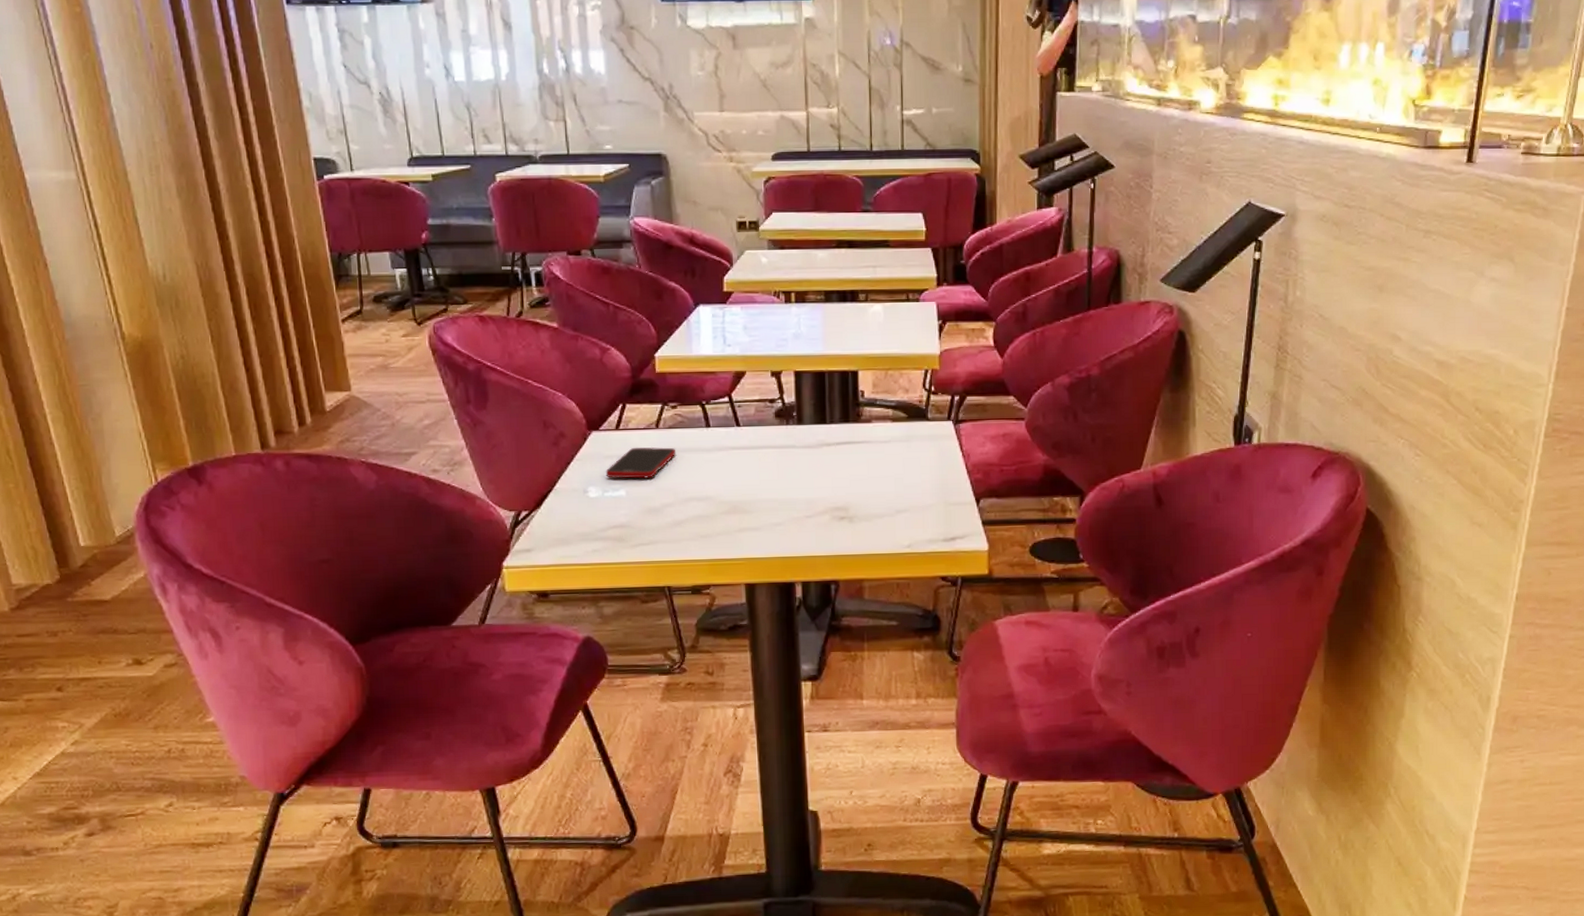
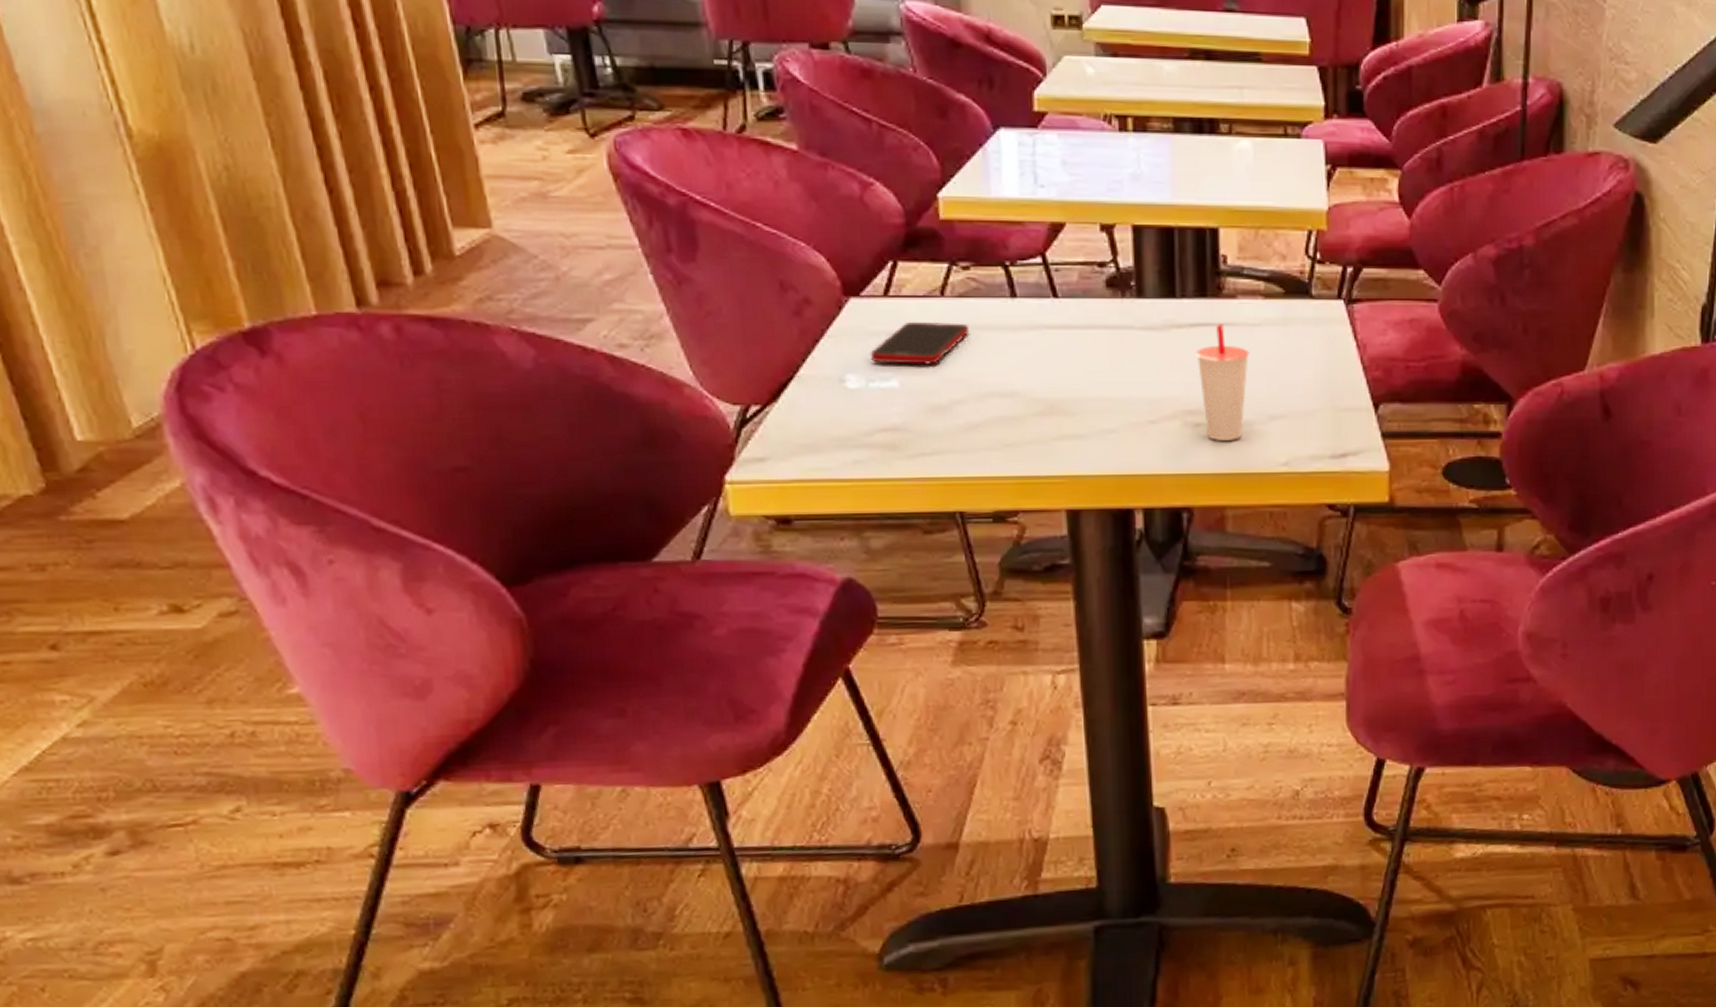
cup: none [841,442,882,530] -> present [1196,323,1250,441]

